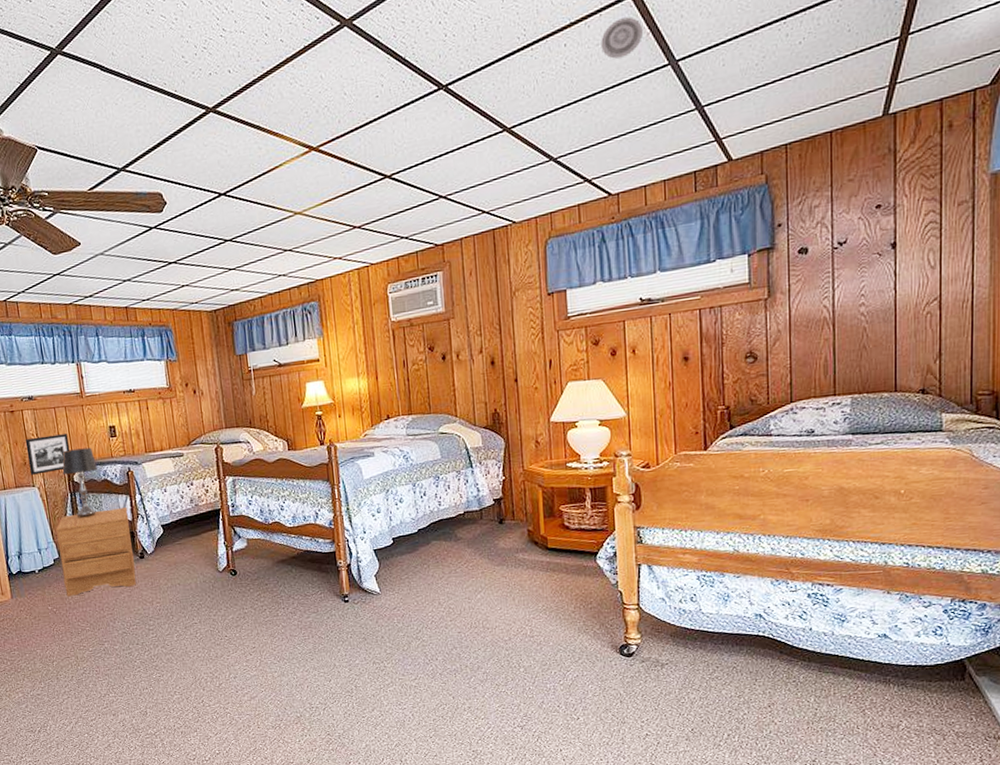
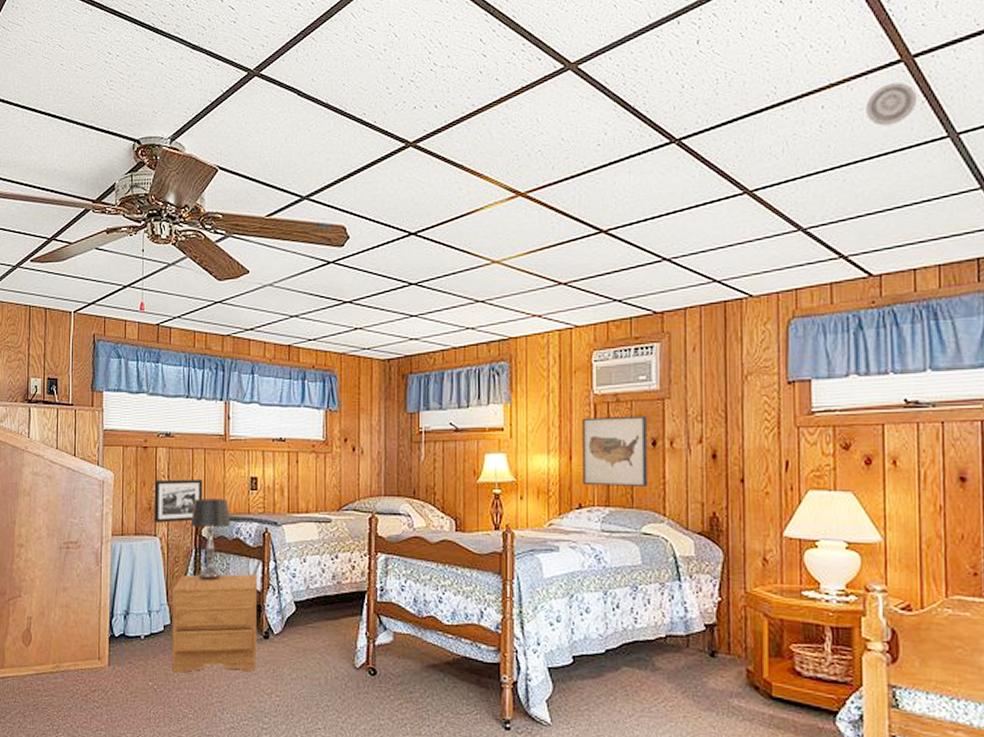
wall art: none [384,335,442,399] -> present [583,415,649,486]

